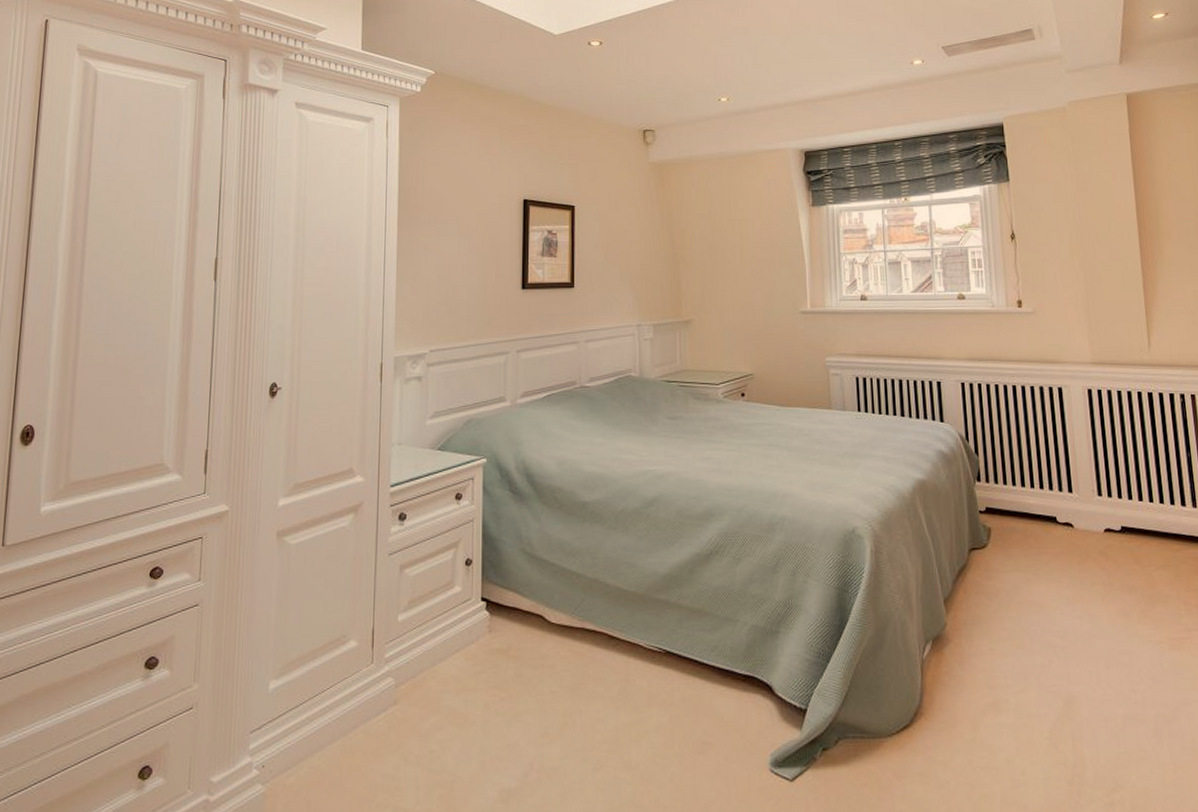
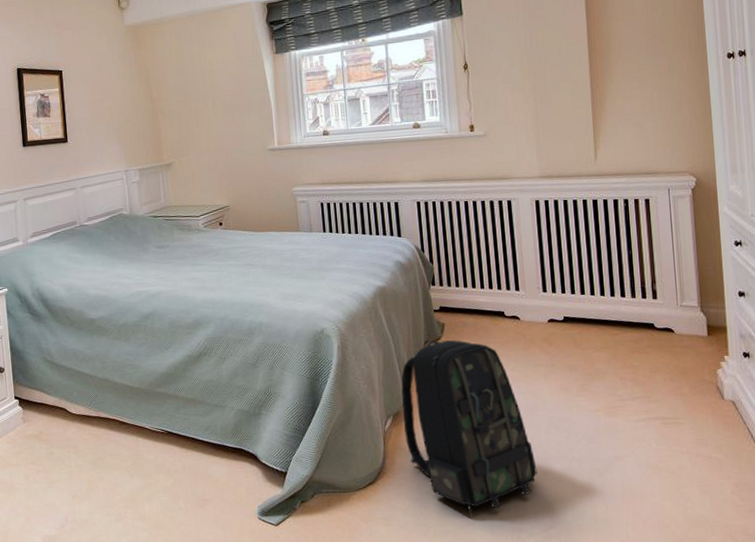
backpack: none [942,547,1097,776] -> present [401,339,537,518]

